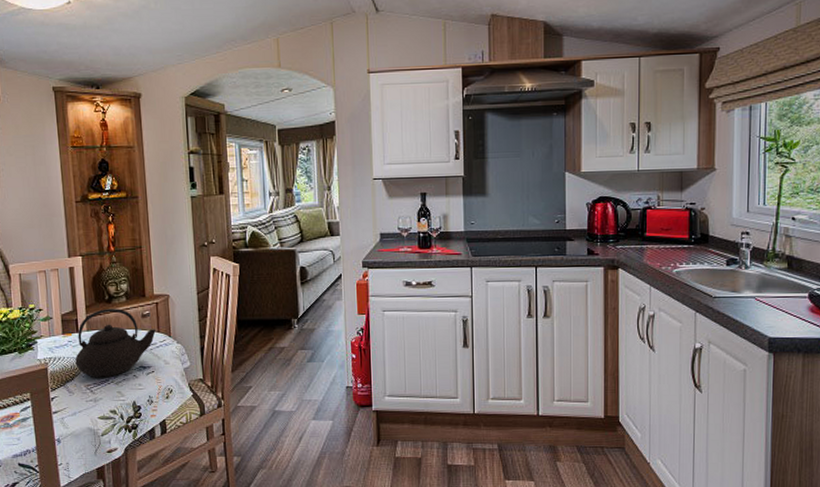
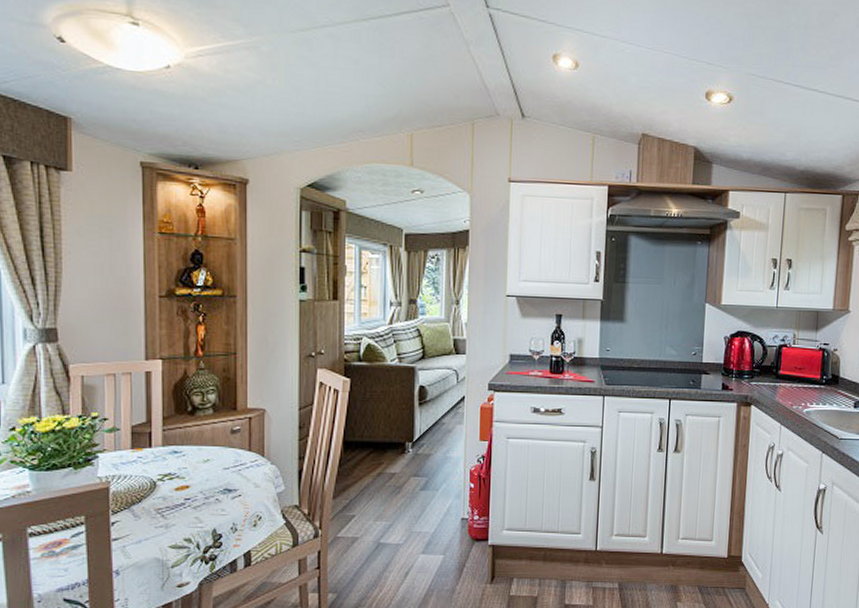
teapot: present [75,309,156,378] -> none [145,422,246,501]

